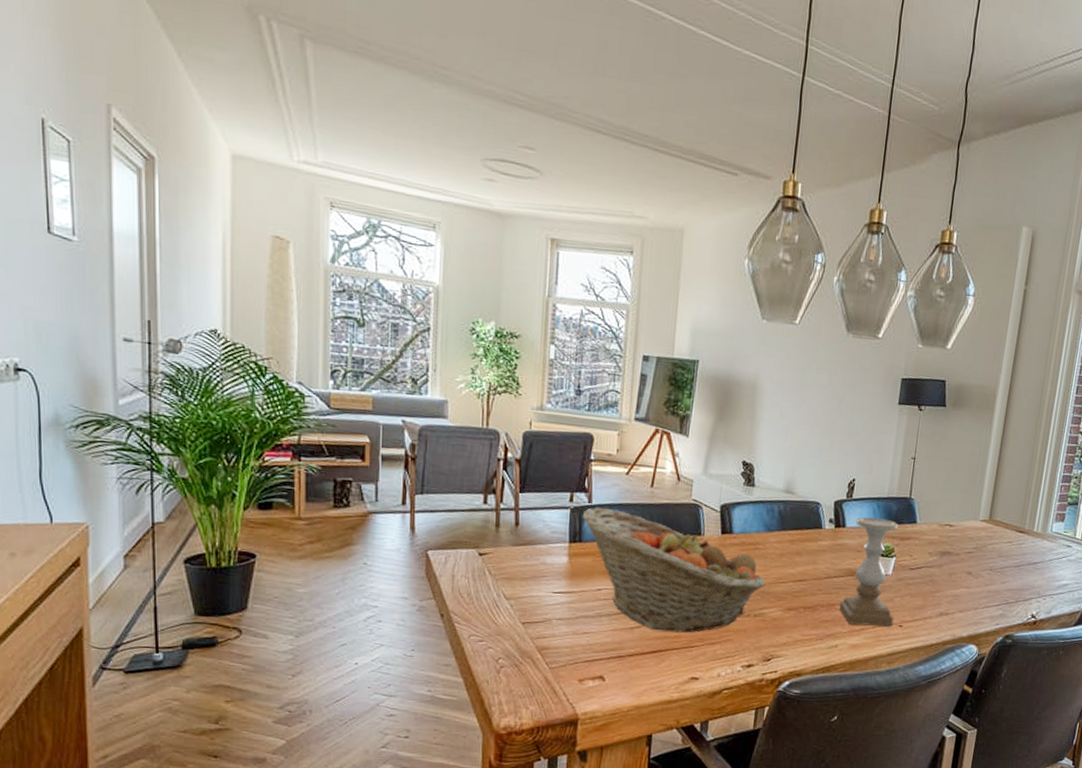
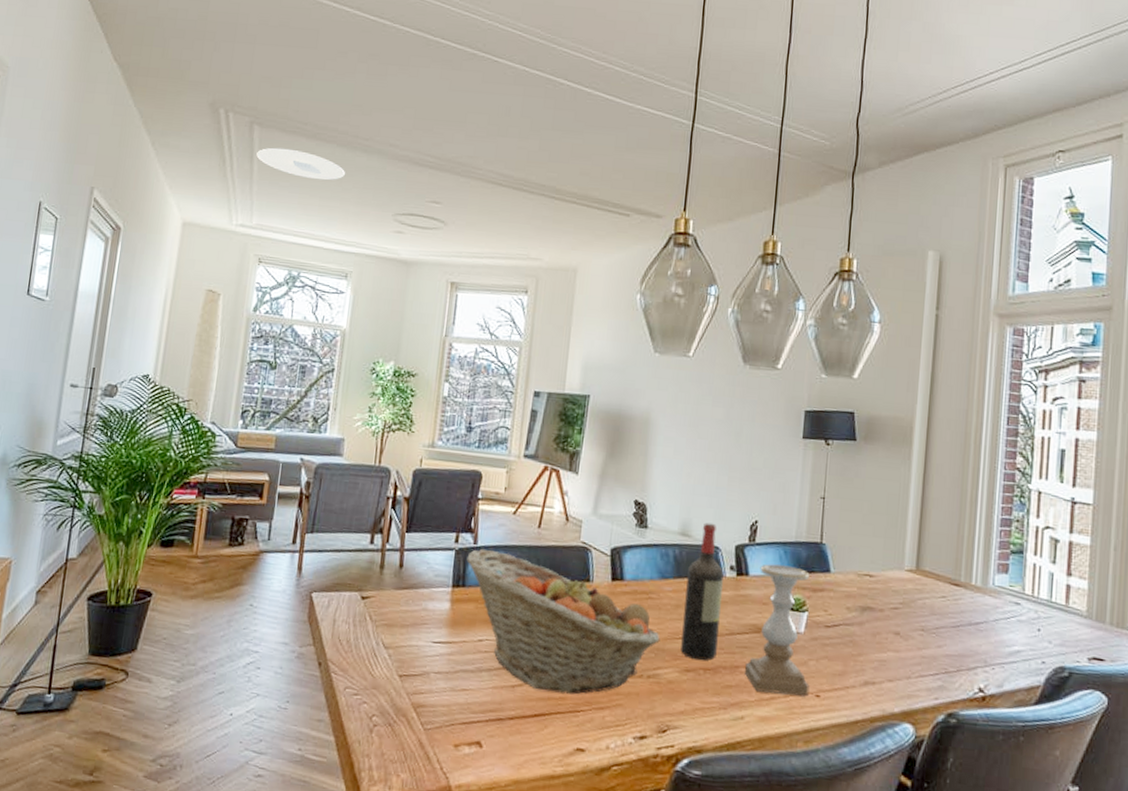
ceiling light: none [313,69,422,115] -> present [256,147,345,181]
wine bottle: none [784,481,824,600] -> present [681,522,724,661]

